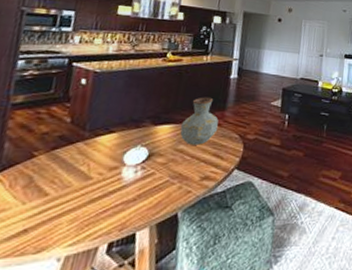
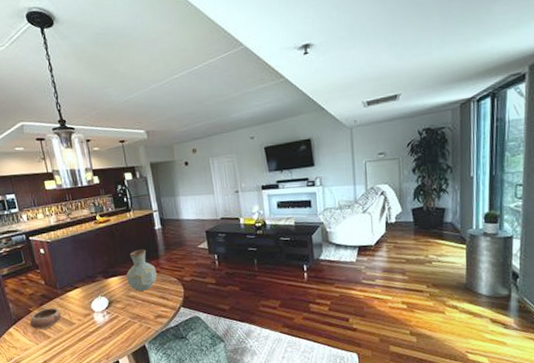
bowl: none [24,154,78,183] -> present [29,308,62,330]

